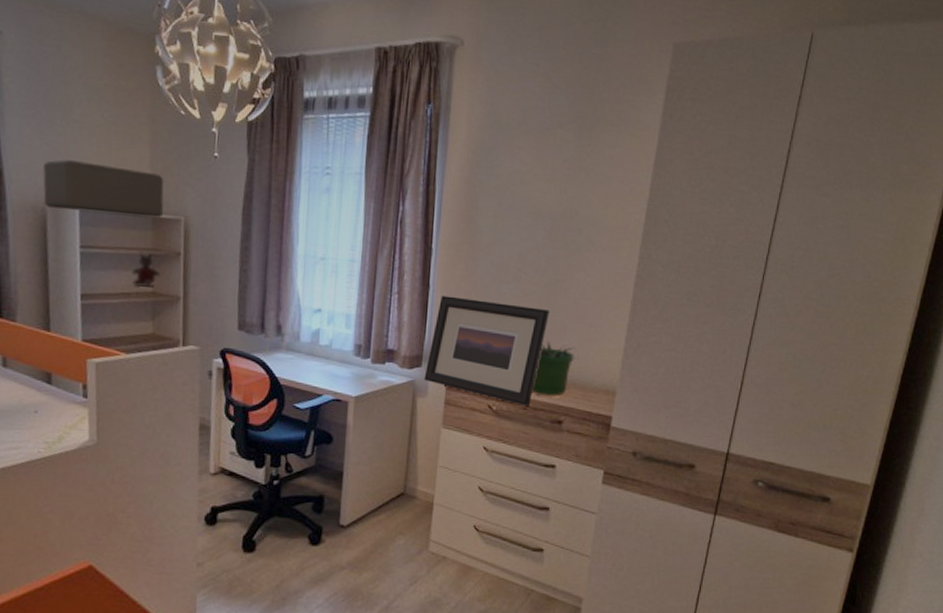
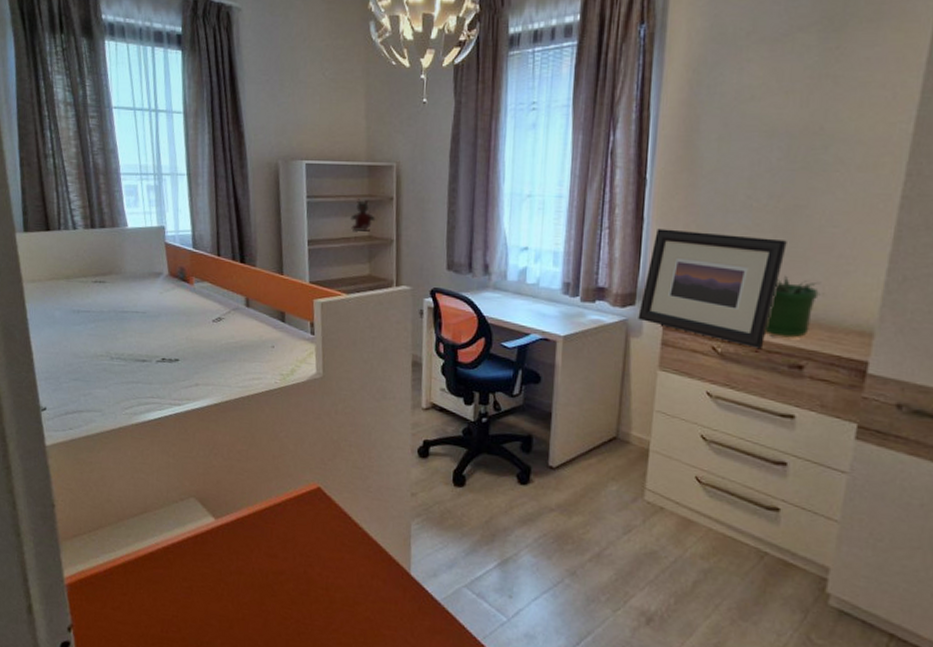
decorative box: present [43,159,164,218] -> none [276,118,378,166]

